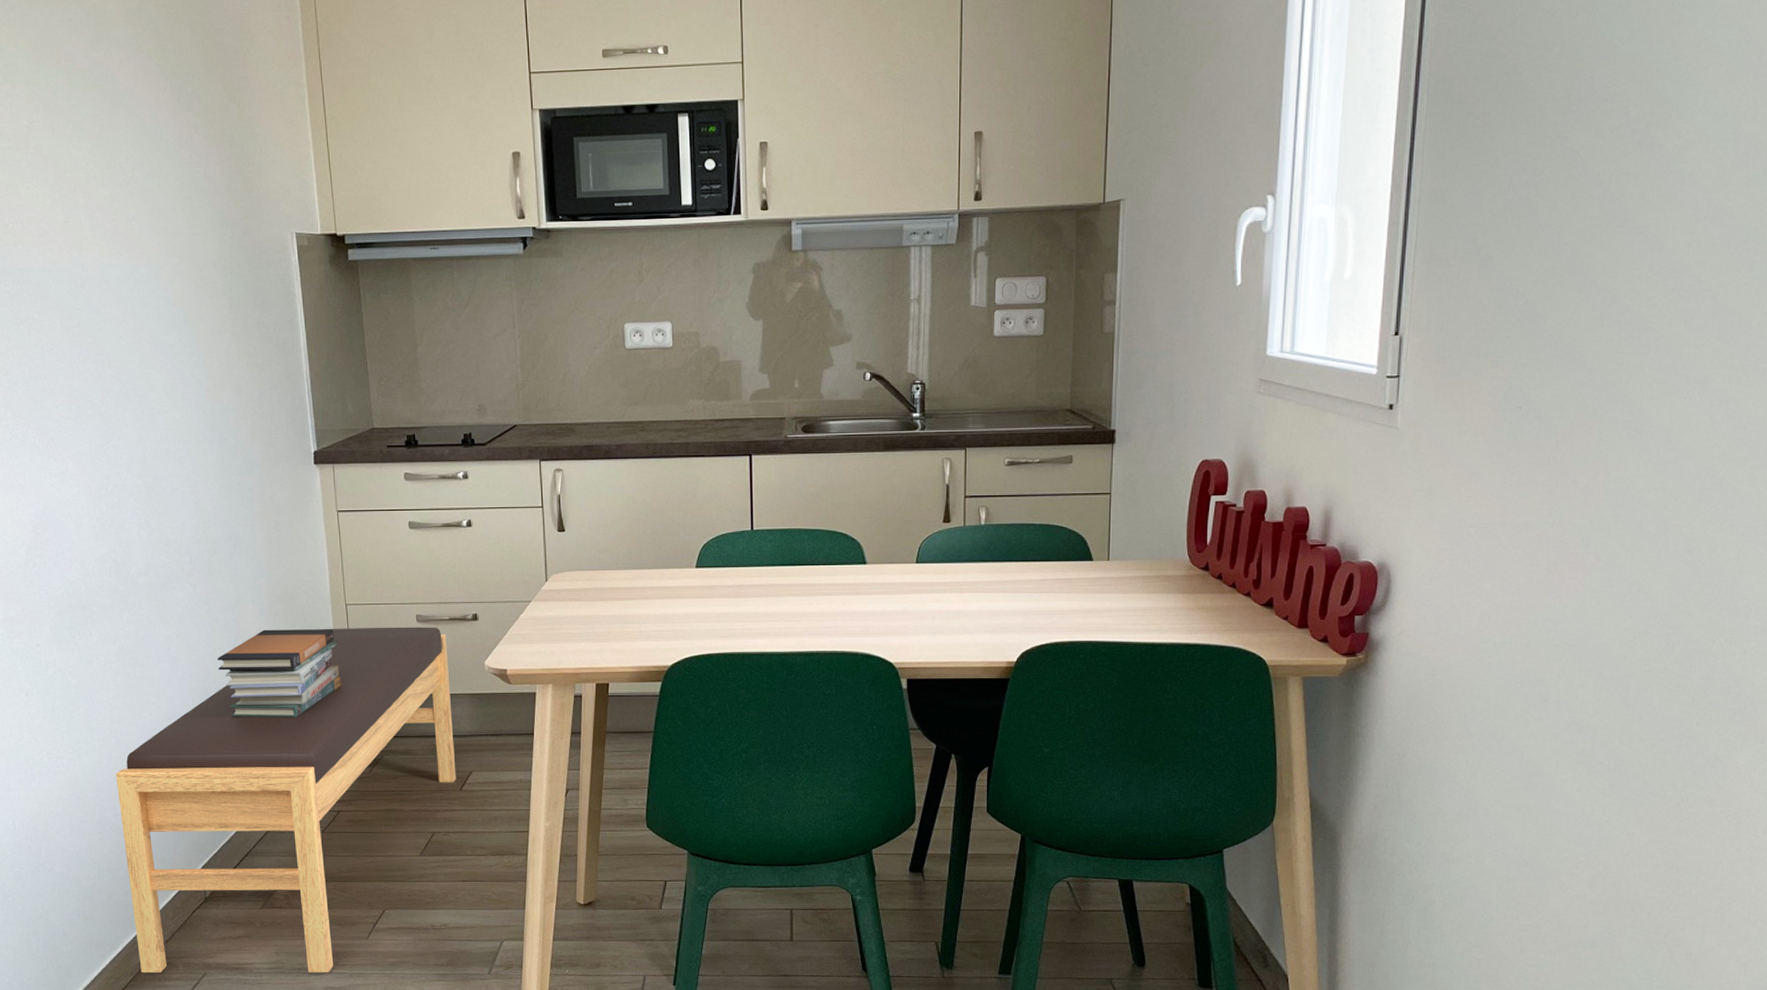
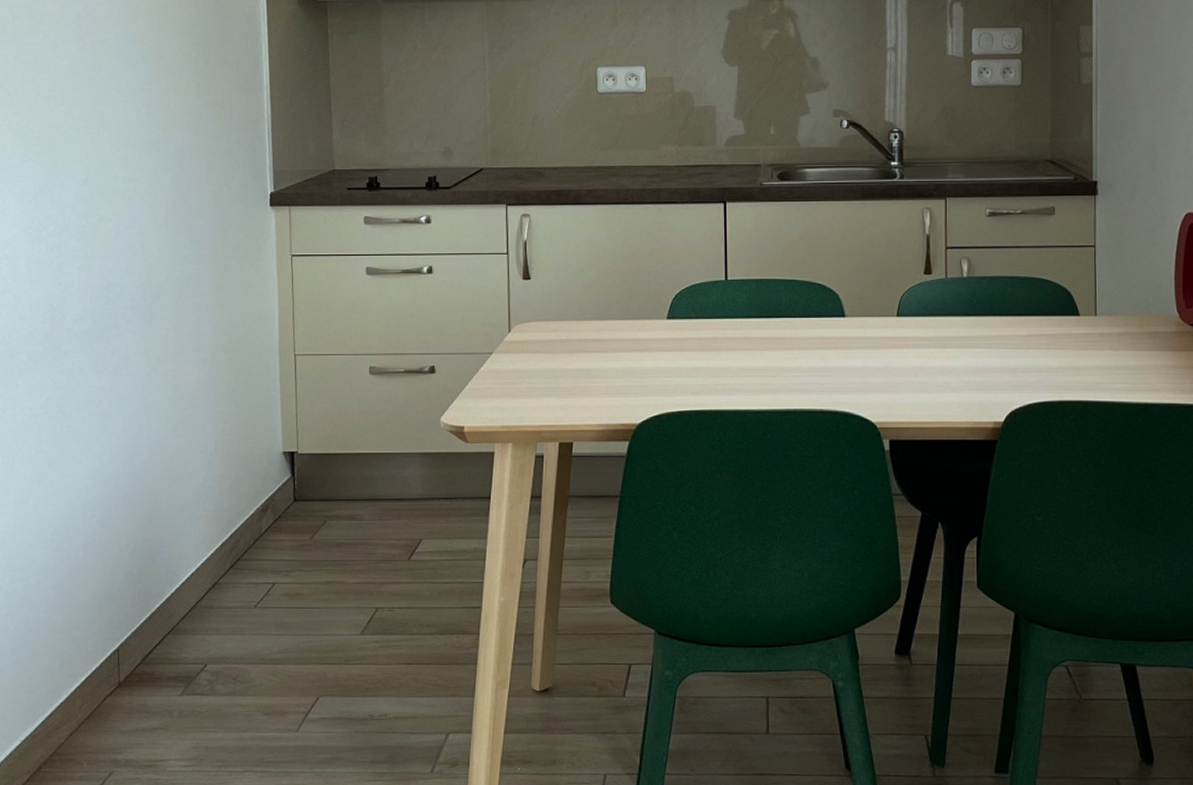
bench: present [115,627,456,974] -> none [30,379,405,772]
book stack: present [217,629,341,717] -> none [152,381,285,478]

